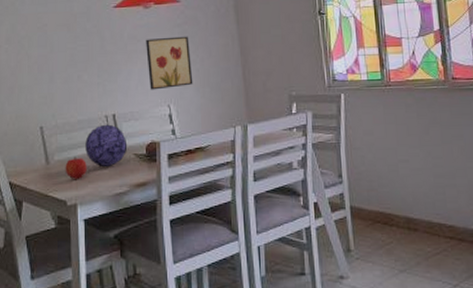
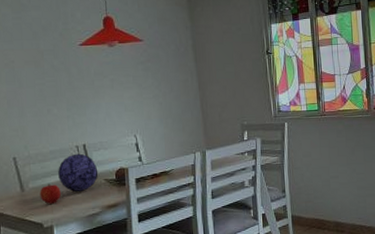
wall art: present [146,36,193,90] -> none [112,73,157,122]

